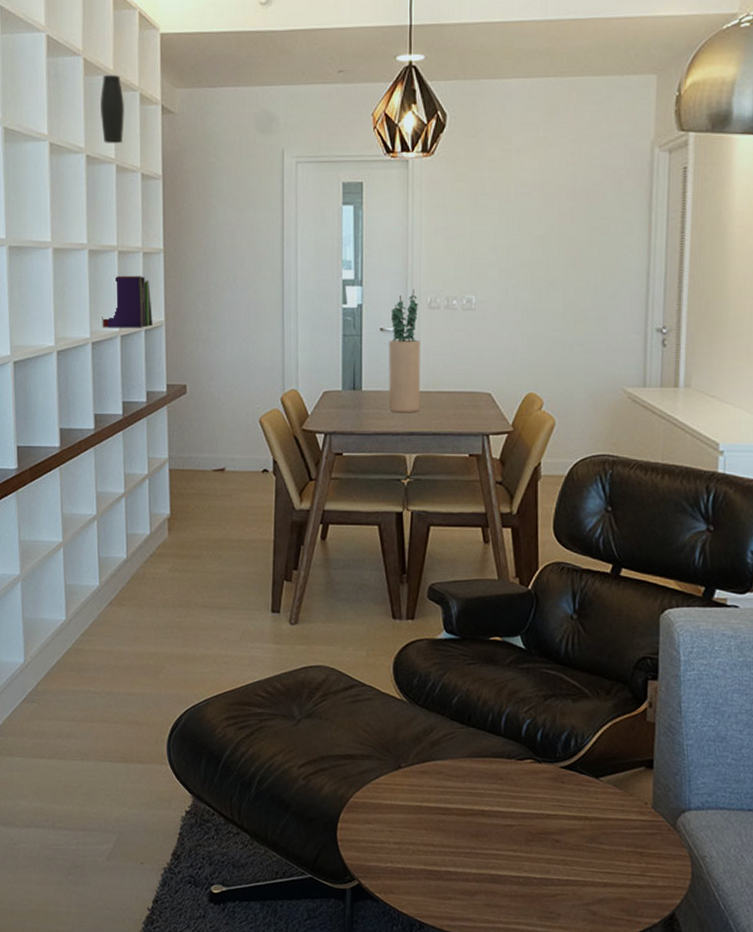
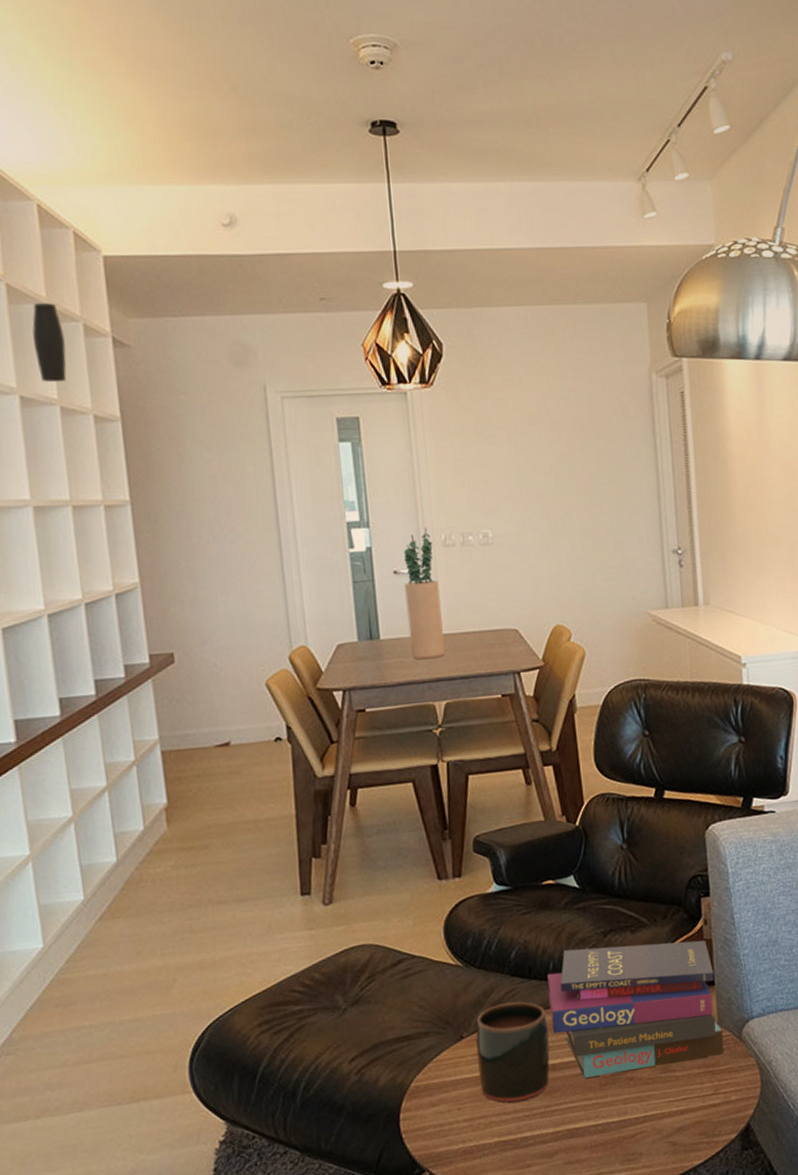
books: present [102,276,153,328] -> none [58,533,125,597]
mug: none [411,743,481,837] -> present [476,1001,550,1102]
books: none [484,706,657,839] -> present [547,940,724,1078]

